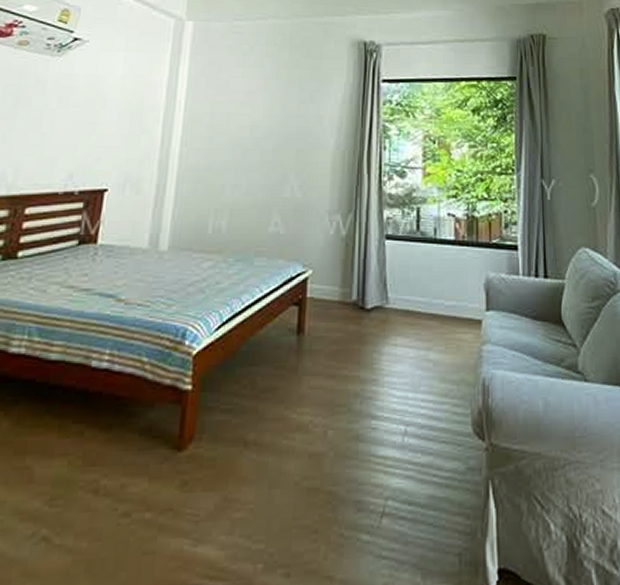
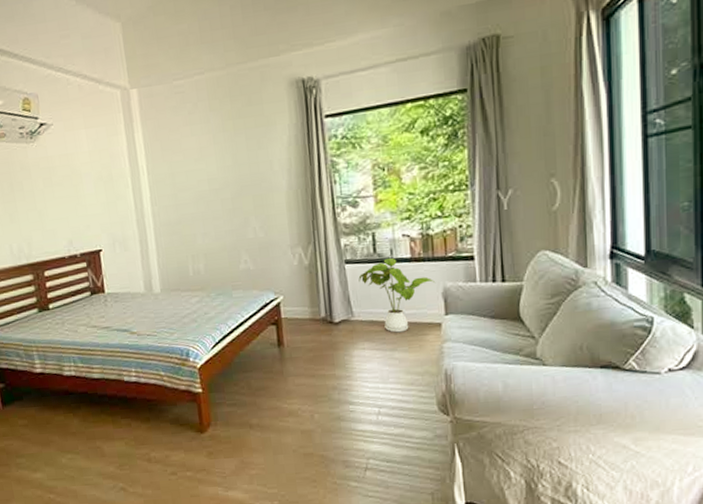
house plant: none [398,237,477,328] -> present [358,257,435,333]

